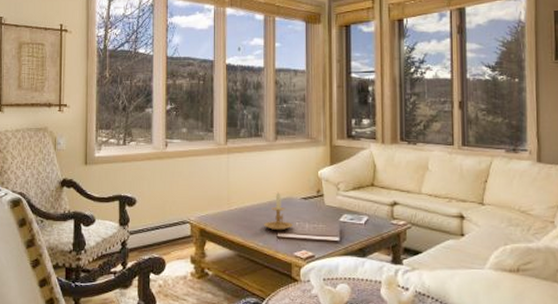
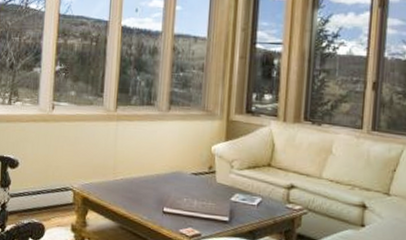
candle holder: present [263,192,293,231] -> none [149,166,180,206]

